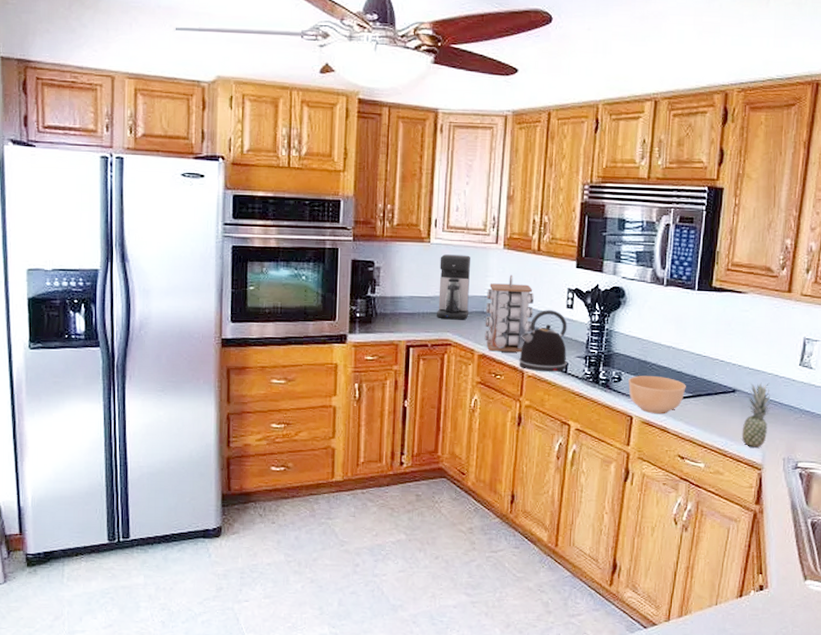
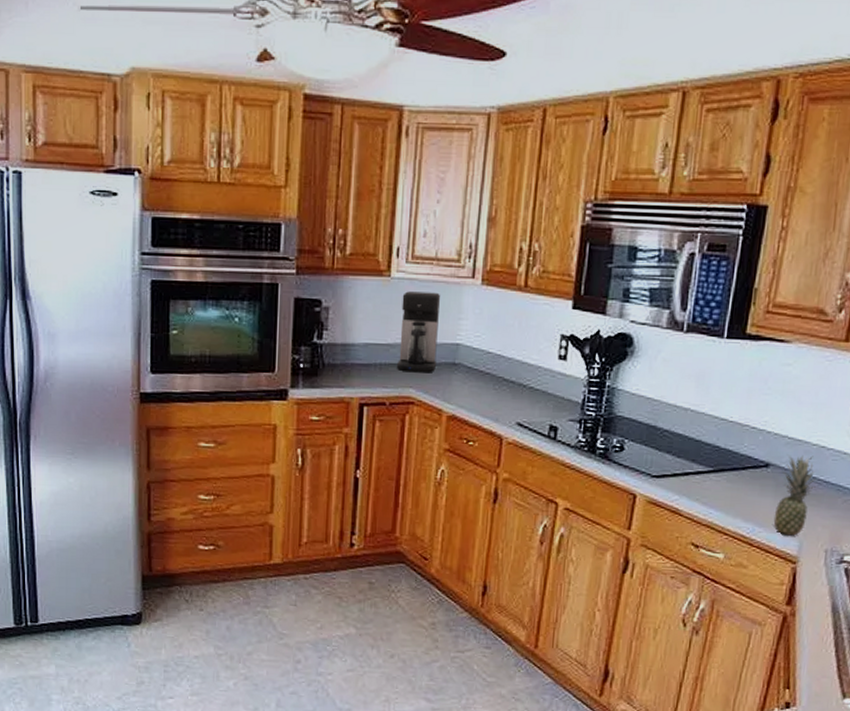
spice rack: present [484,275,534,353] -> none [455,317,518,414]
kettle: present [518,310,568,373] -> none [496,361,559,439]
bowl: present [628,376,686,415] -> none [632,444,706,493]

